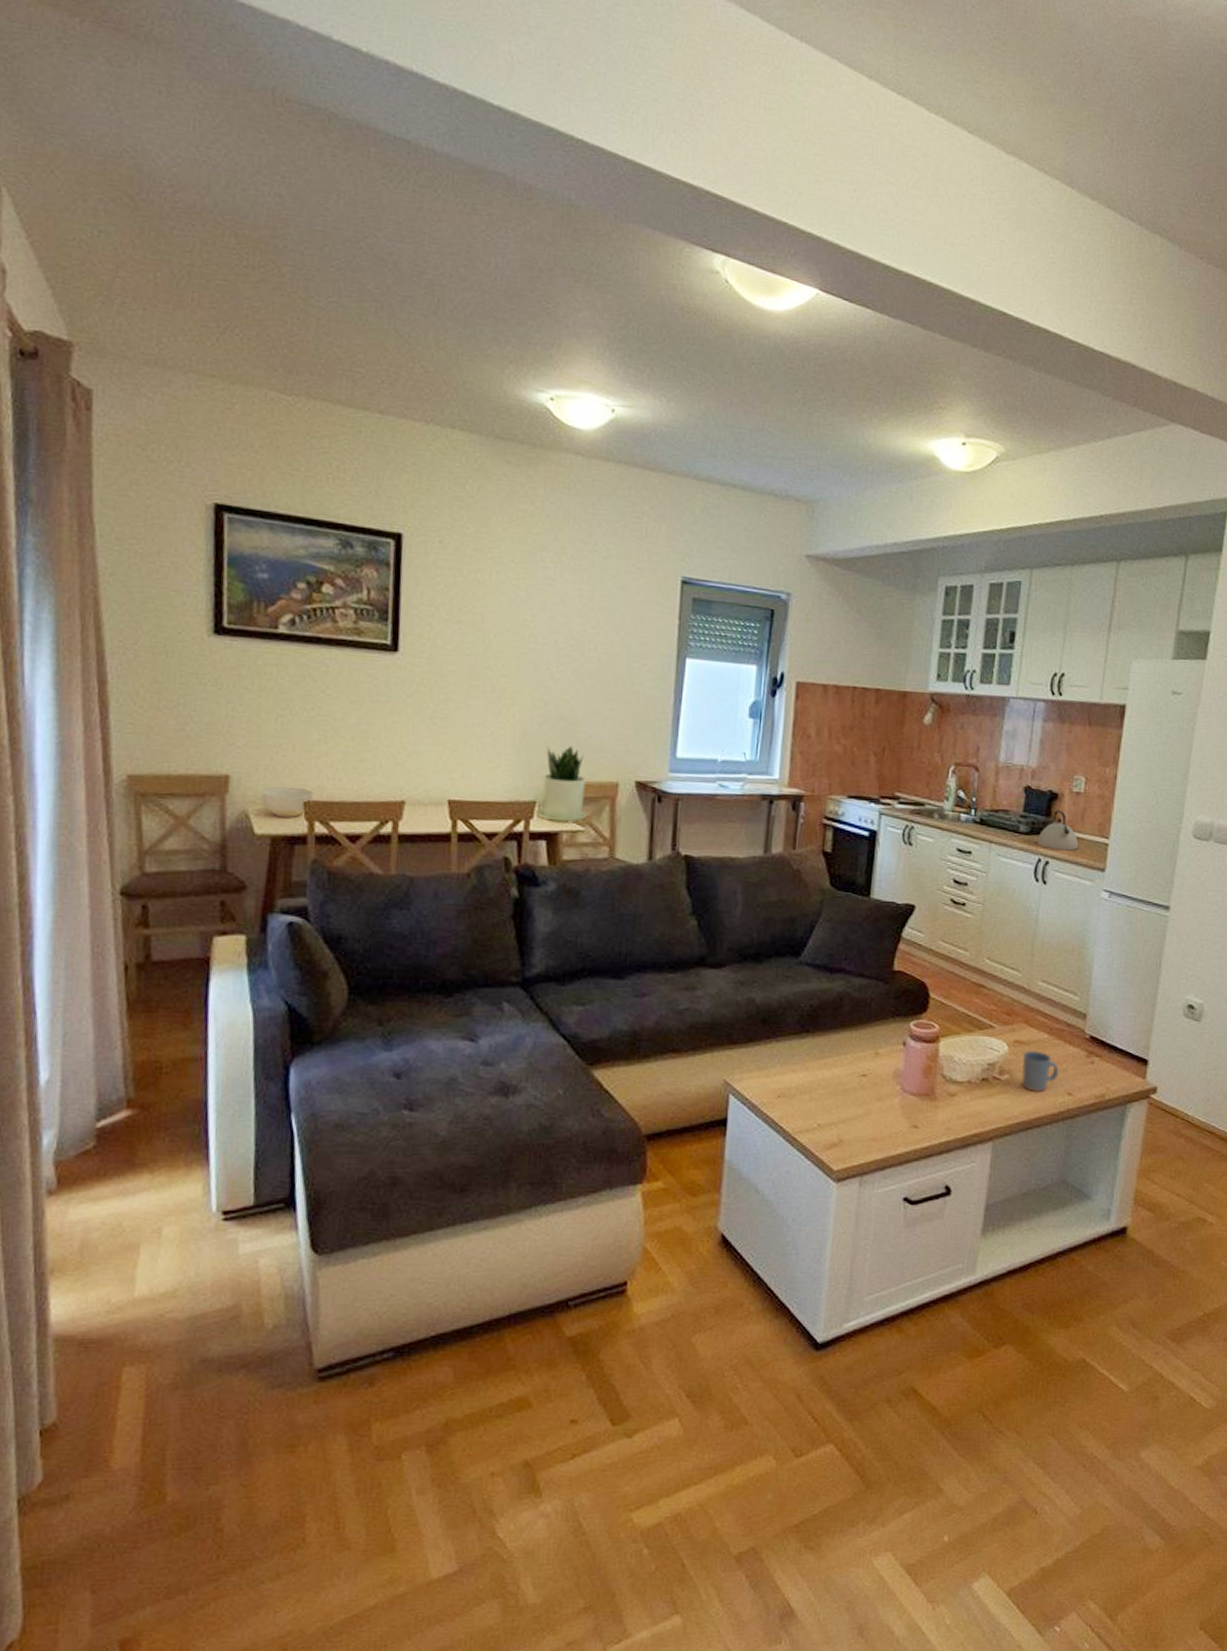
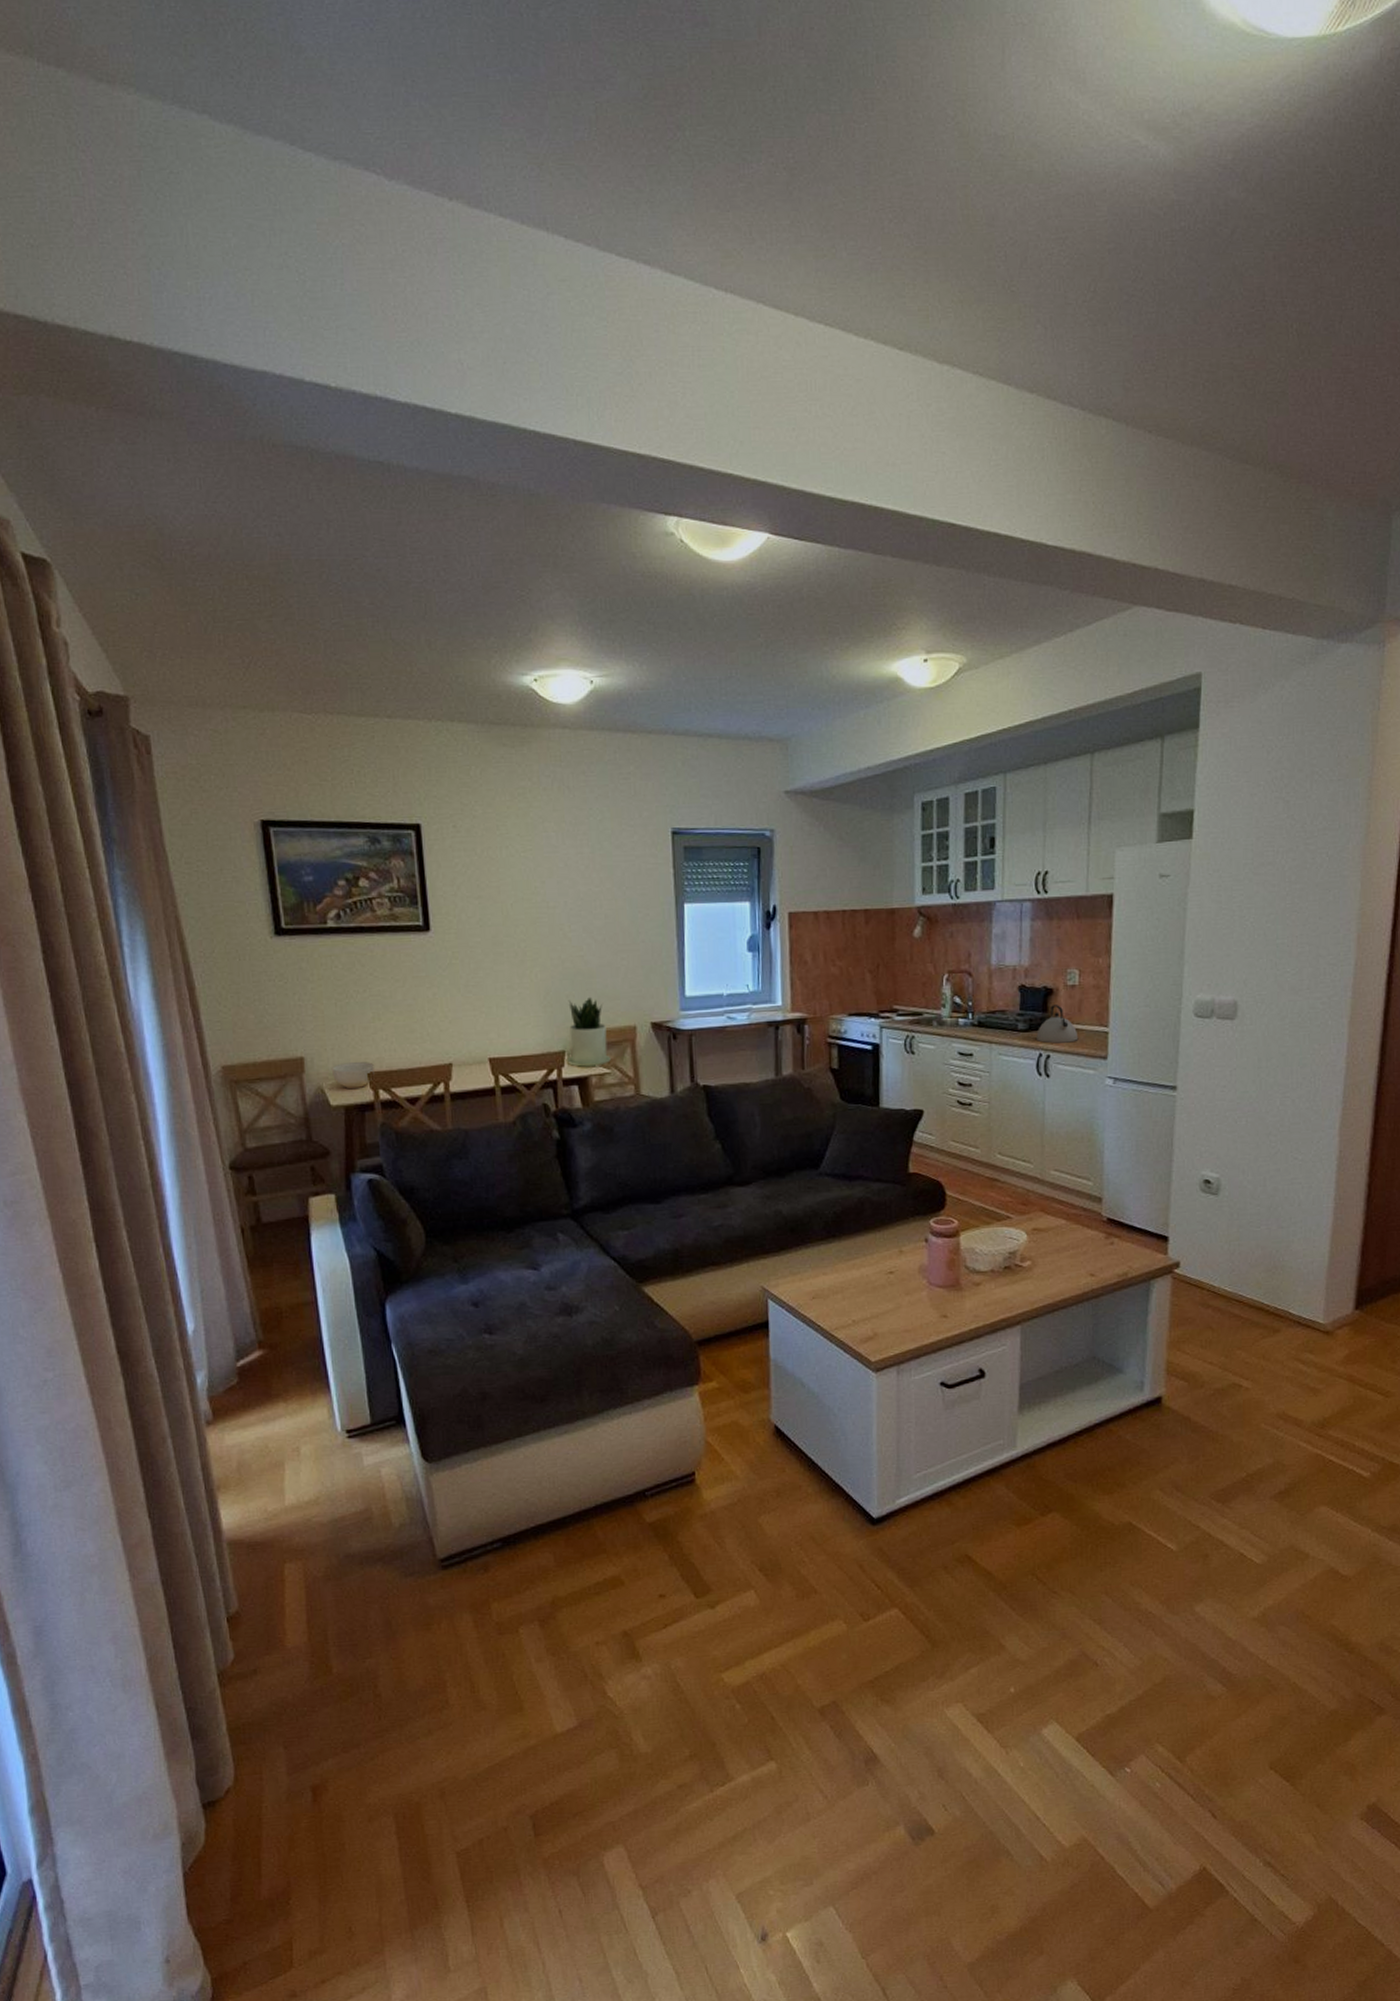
mug: present [1022,1050,1059,1093] -> none [1042,1236,1080,1276]

